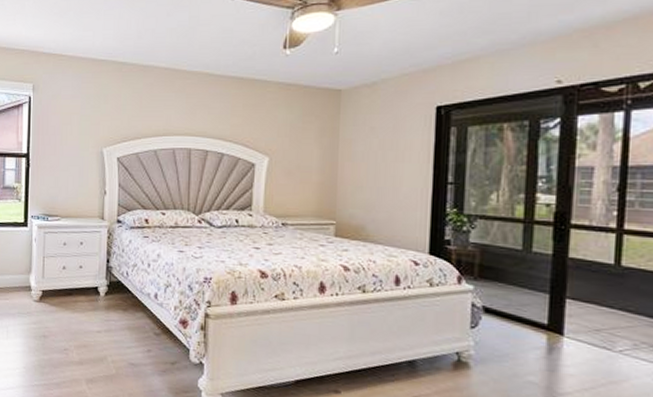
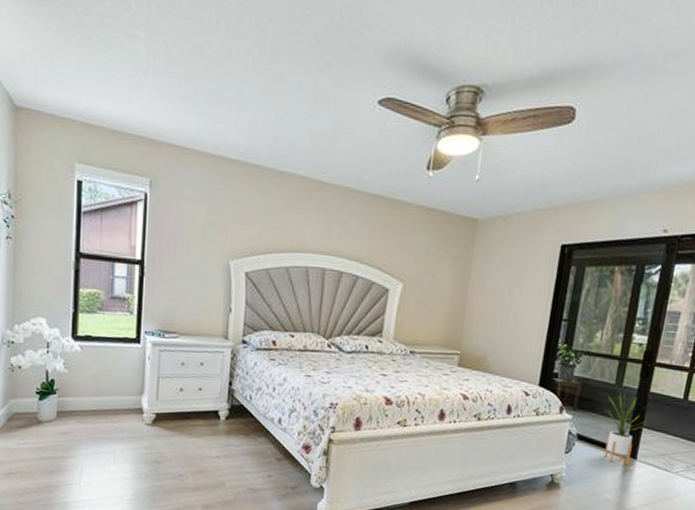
house plant: none [513,258,567,342] -> present [604,392,644,465]

